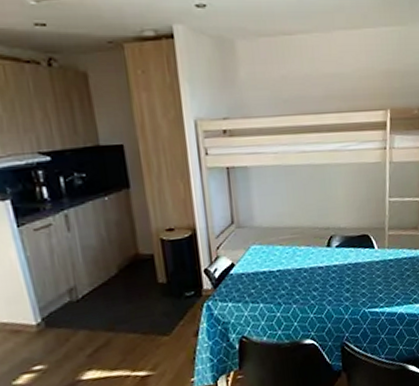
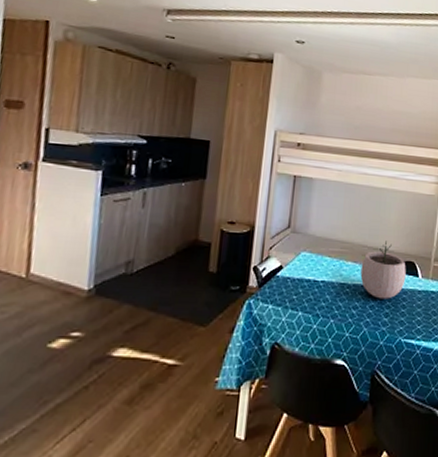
plant pot: none [315,218,362,277] -> present [360,240,406,299]

